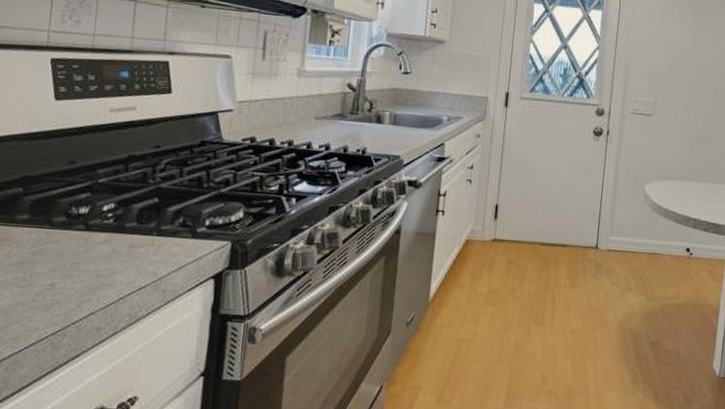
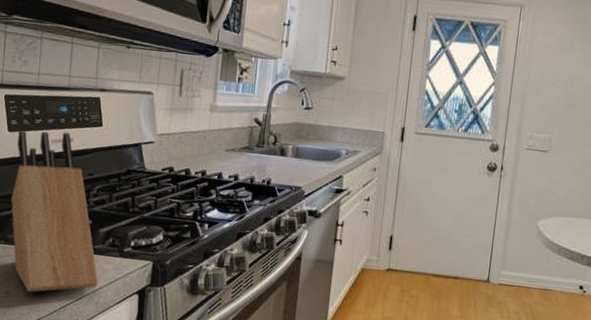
knife block: none [58,98,166,283] -> present [11,130,99,292]

